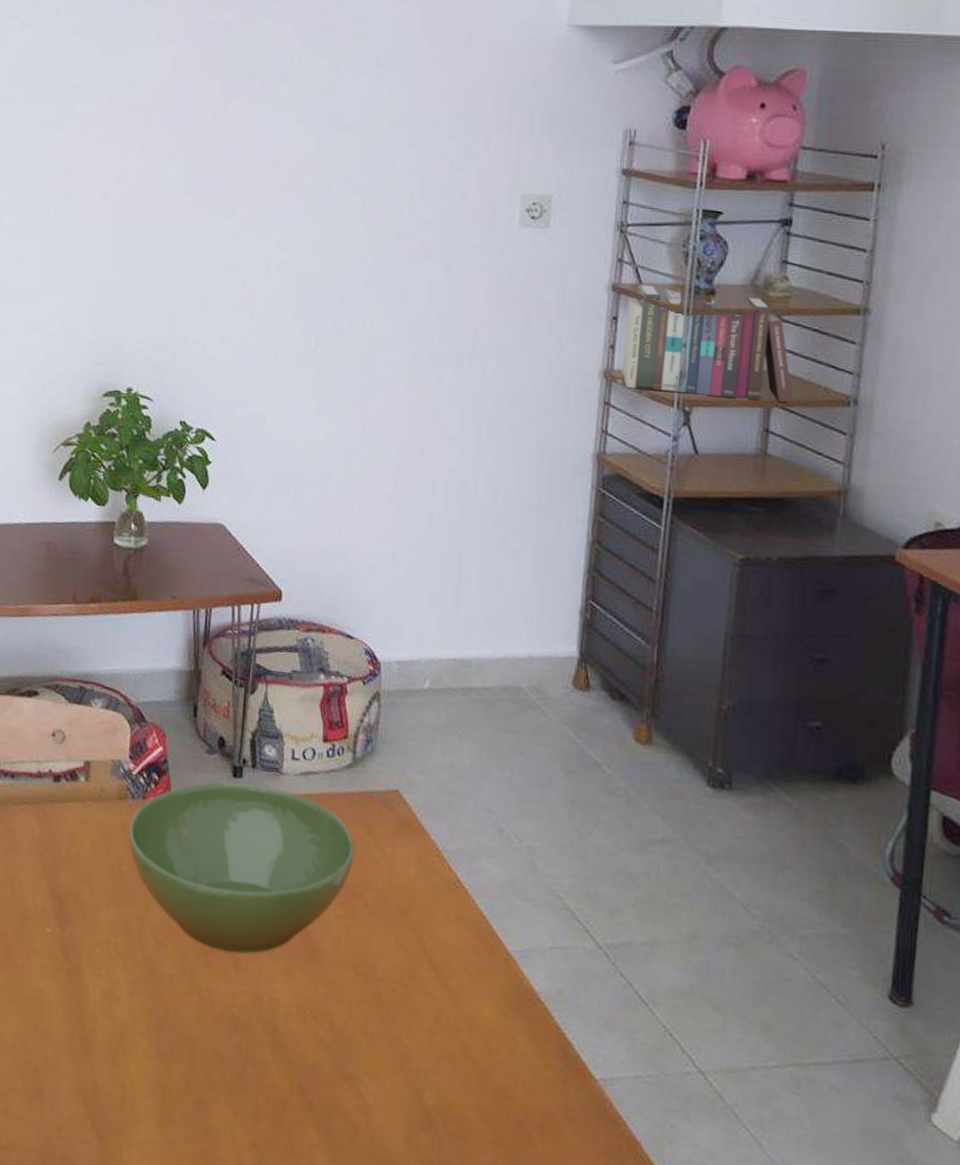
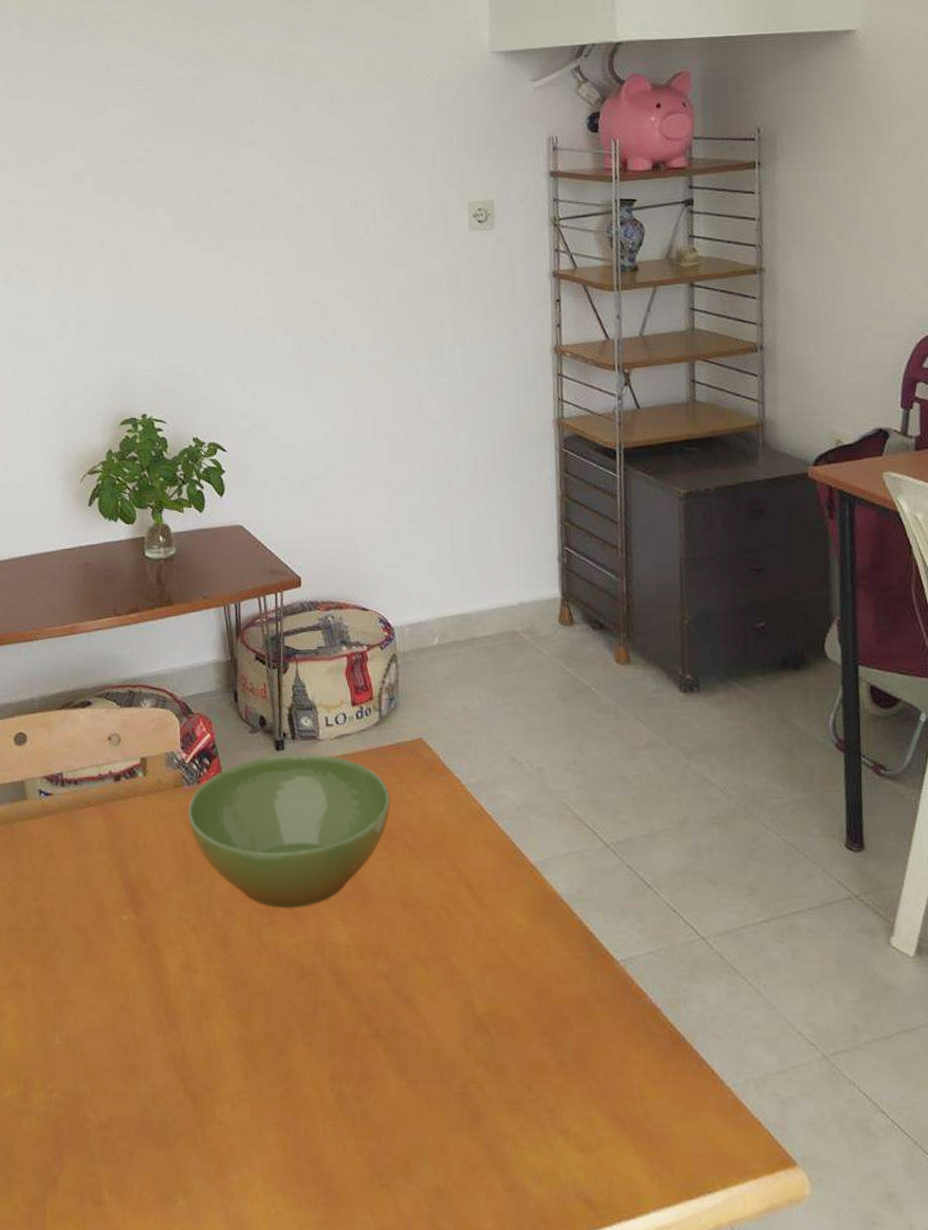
books: present [622,283,793,403] -> none [567,267,711,359]

